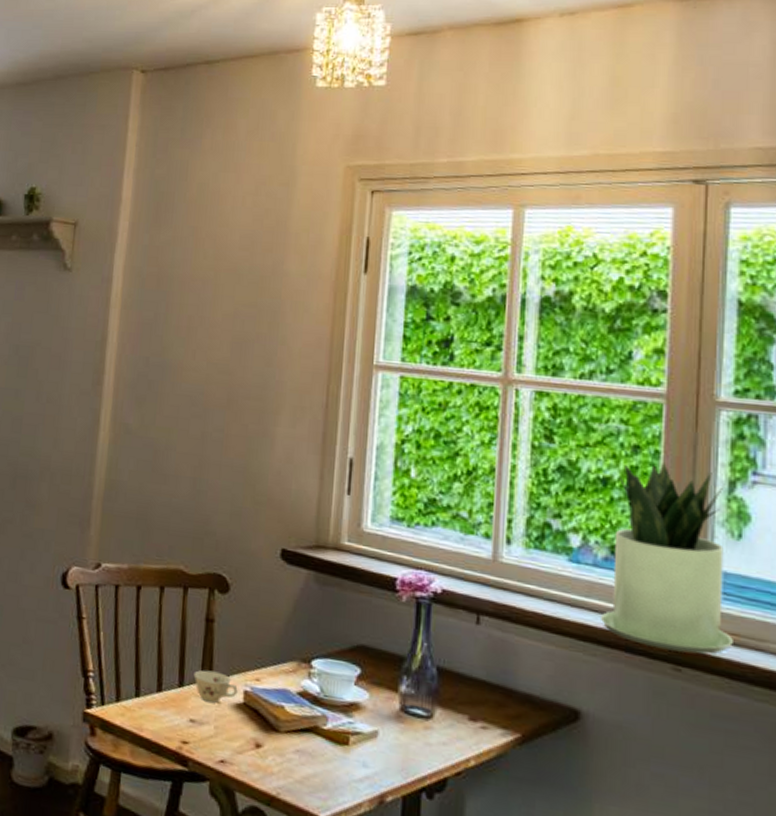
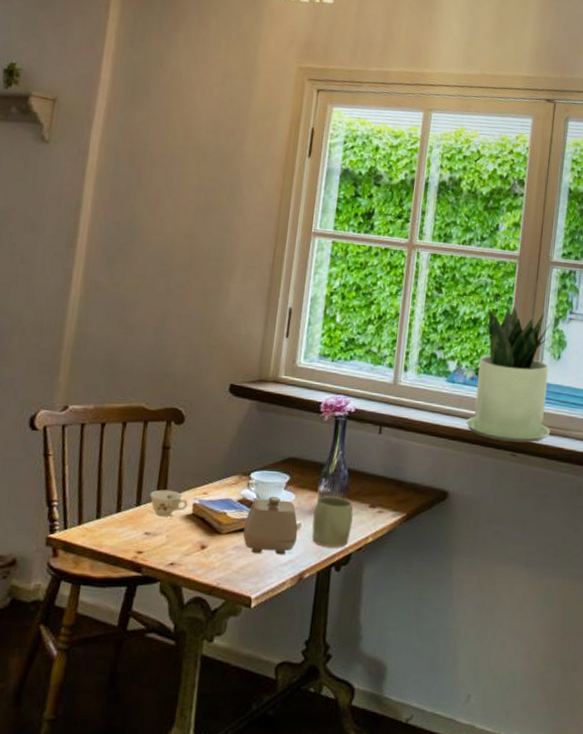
sugar bowl: none [305,692,375,768] -> present [242,497,298,555]
mug: none [393,698,447,769] -> present [311,496,353,548]

